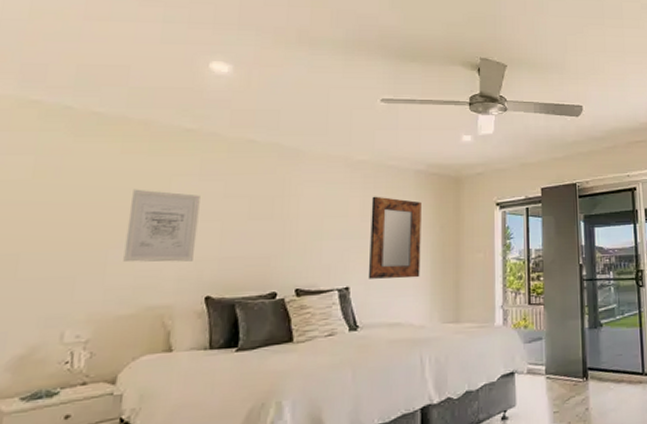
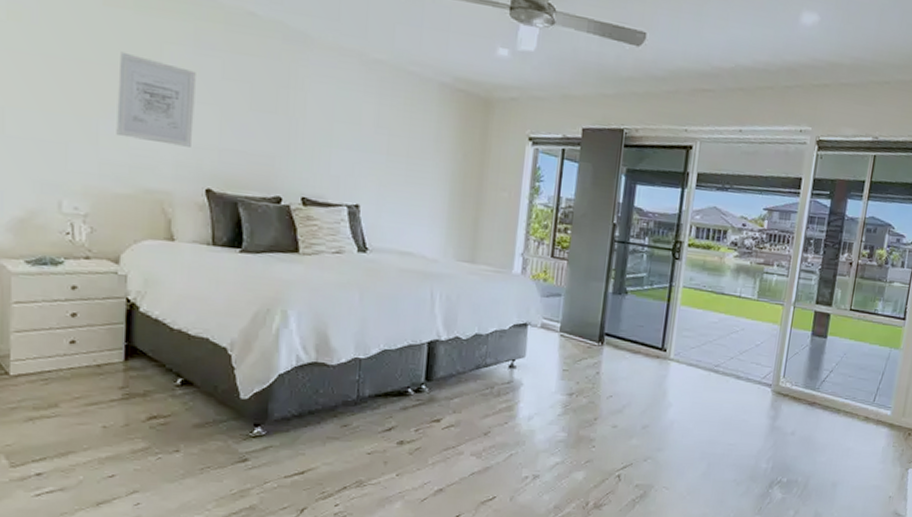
home mirror: present [368,196,421,279] -> none [380,105,444,208]

